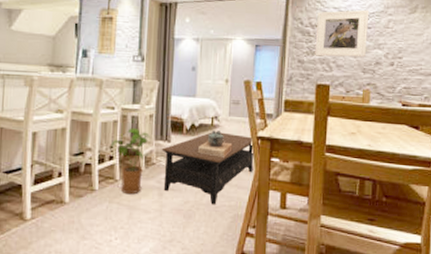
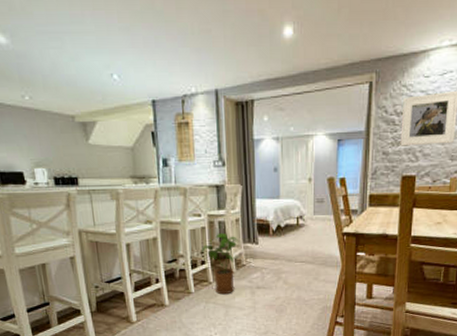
coffee table: present [161,132,255,205] -> none [250,231,340,299]
decorative urn: present [197,131,233,158] -> none [284,230,319,255]

